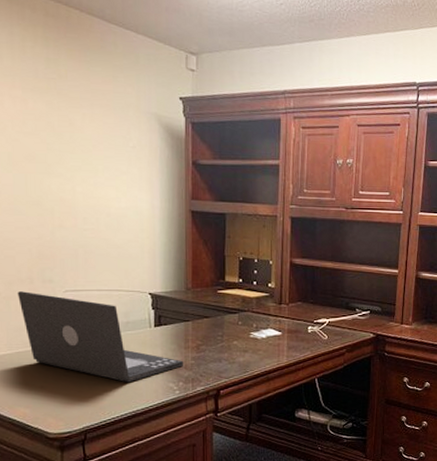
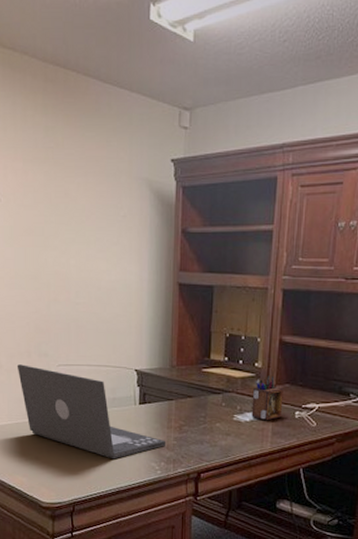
desk organizer: none [267,295,296,337] -> present [251,375,284,421]

